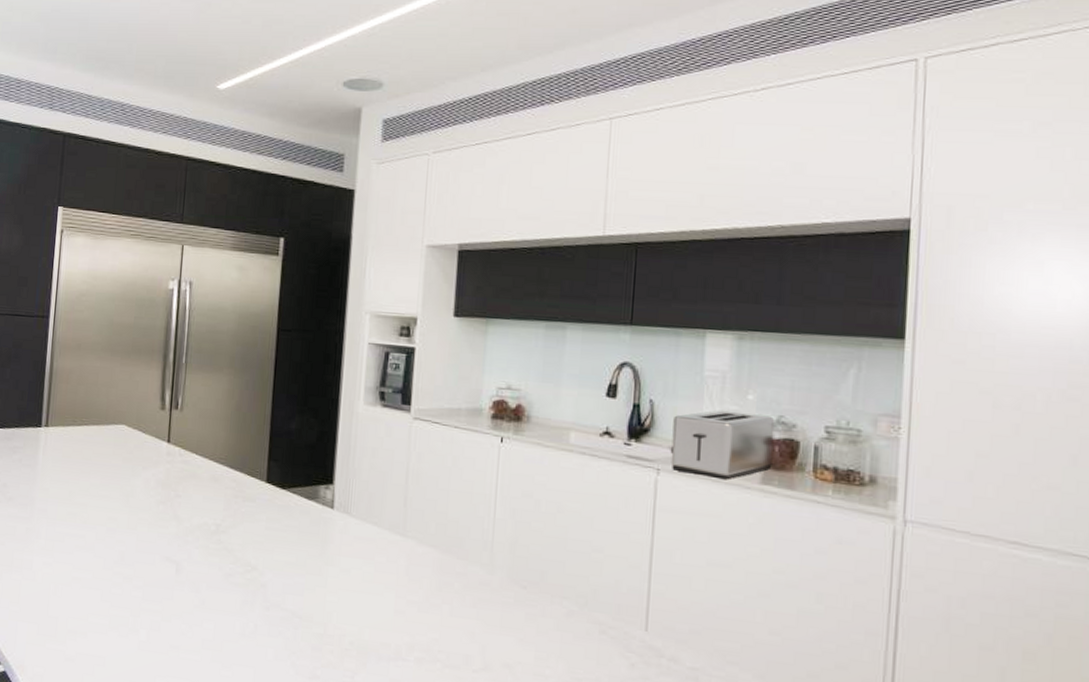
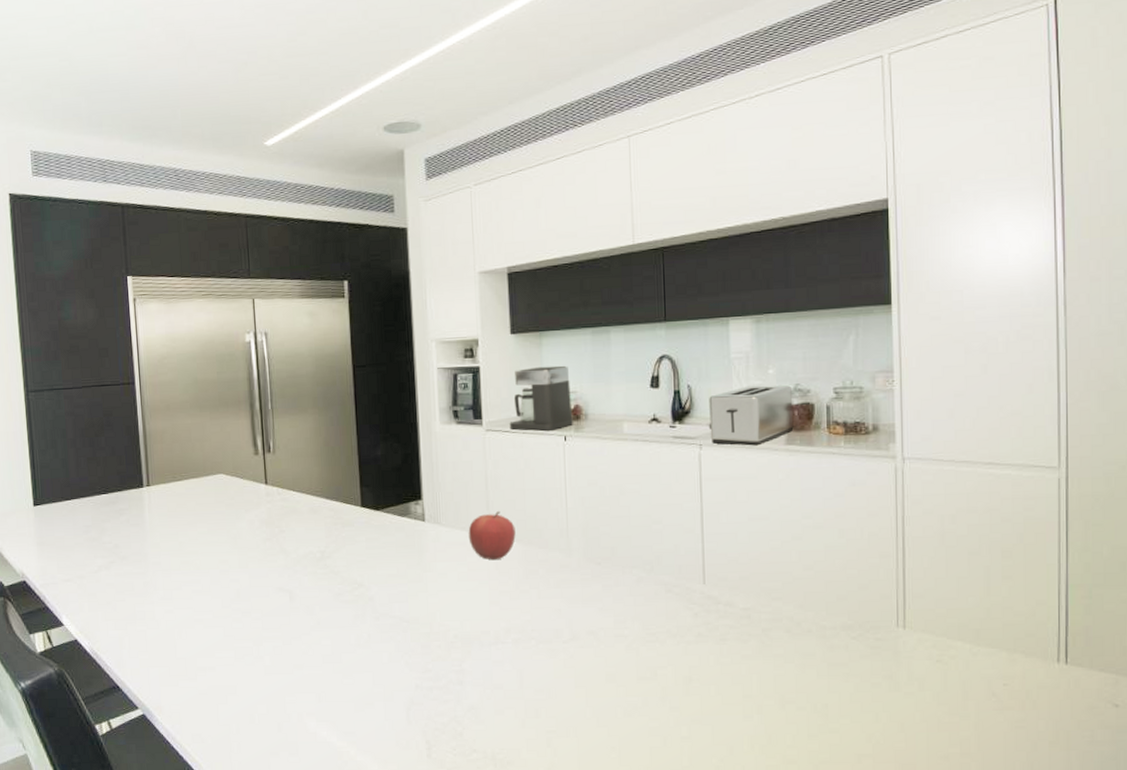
fruit: none [379,510,434,565] -> present [468,511,516,561]
coffee maker: none [440,356,515,430] -> present [509,365,573,432]

